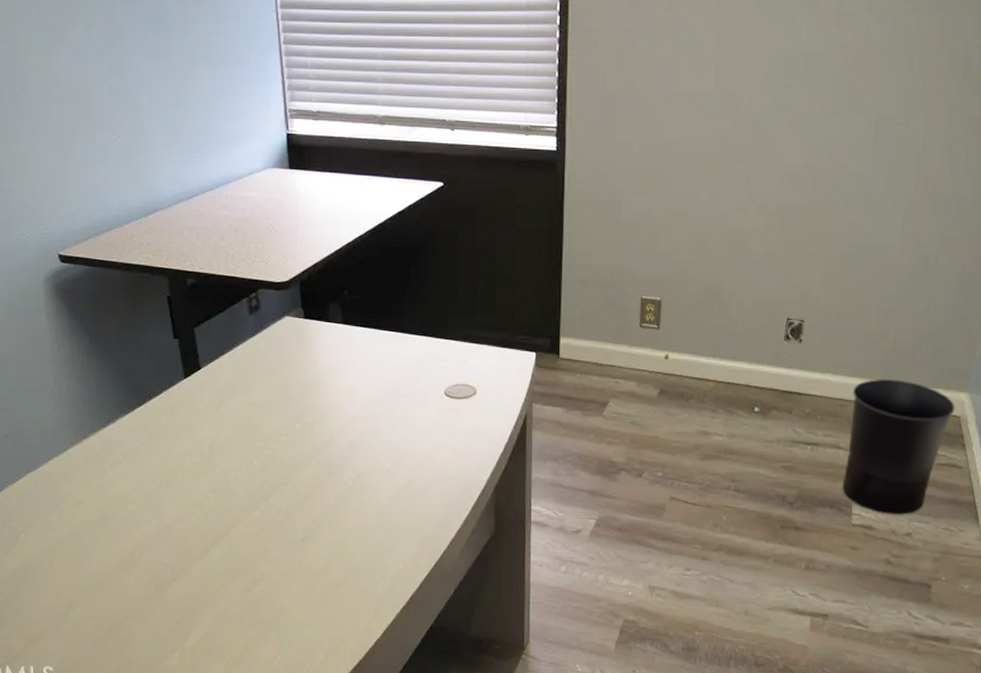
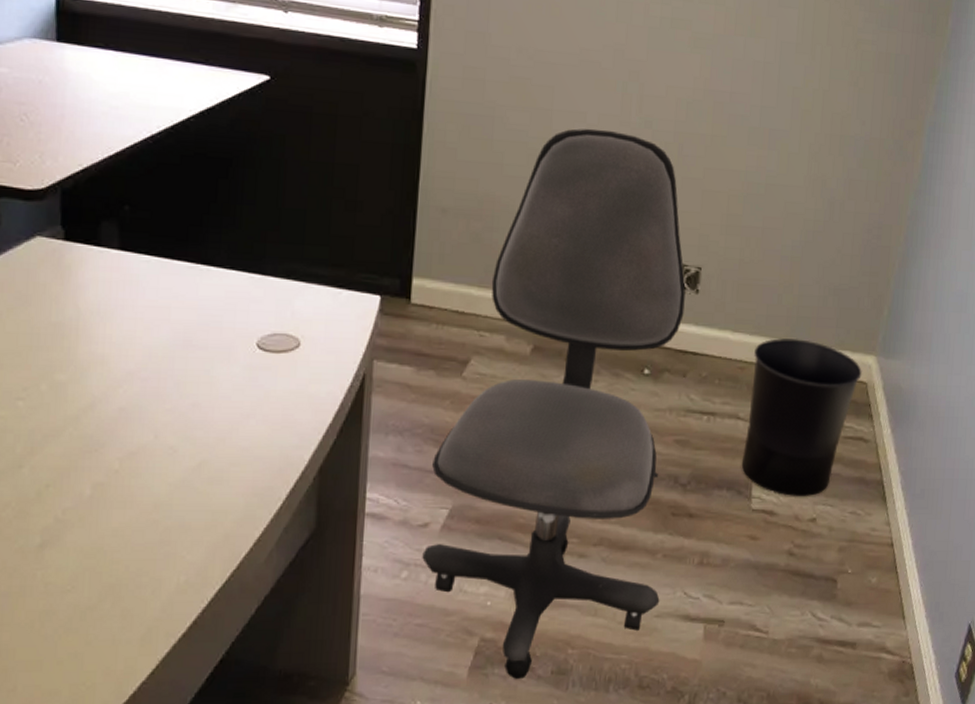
office chair: none [576,206,790,652] -> present [422,128,686,679]

